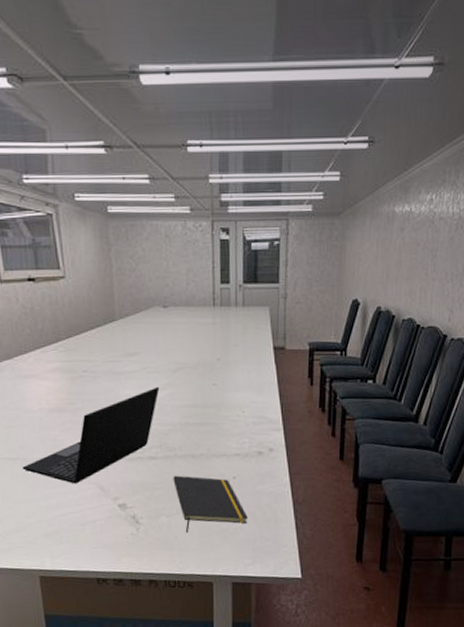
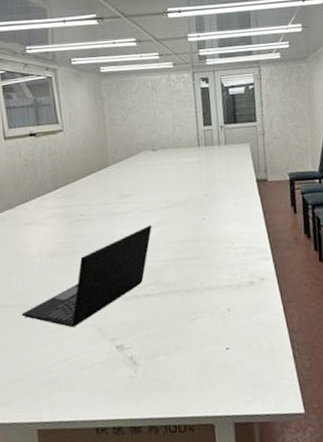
notepad: present [173,475,248,533] -> none [168,311,245,371]

